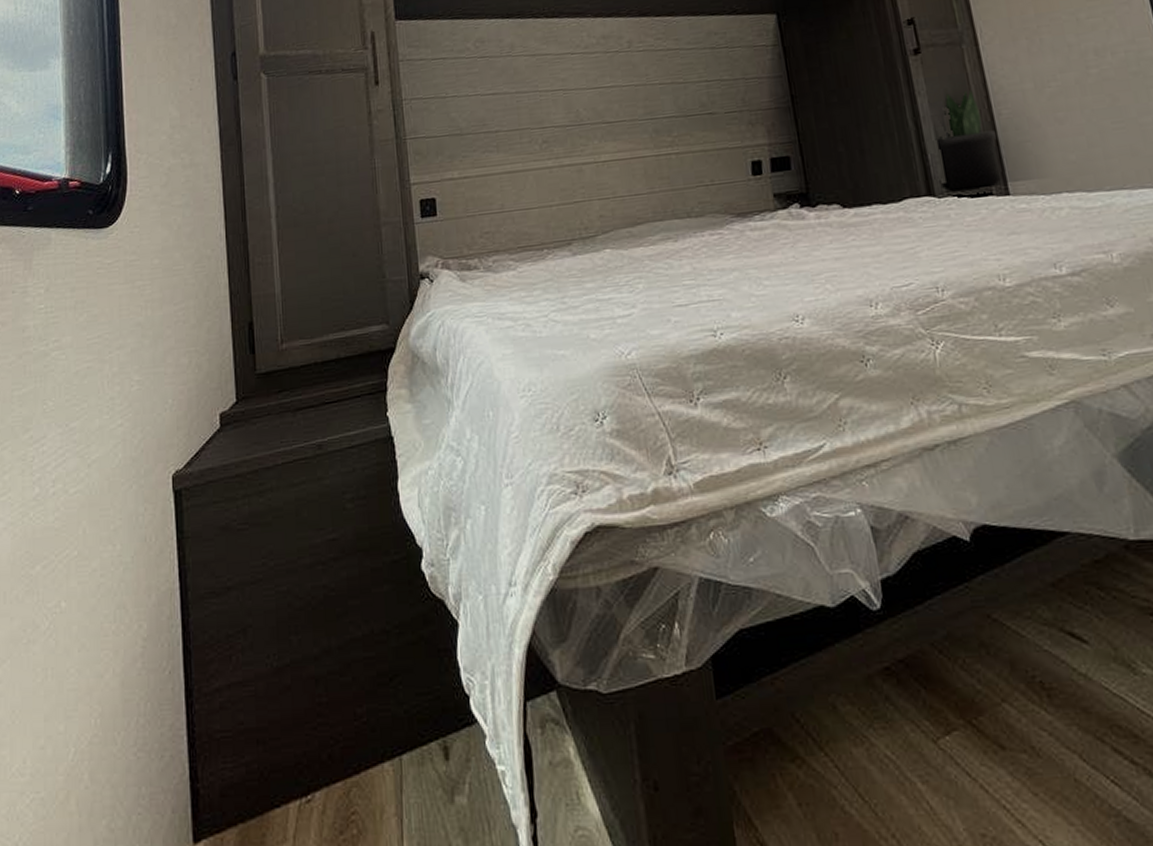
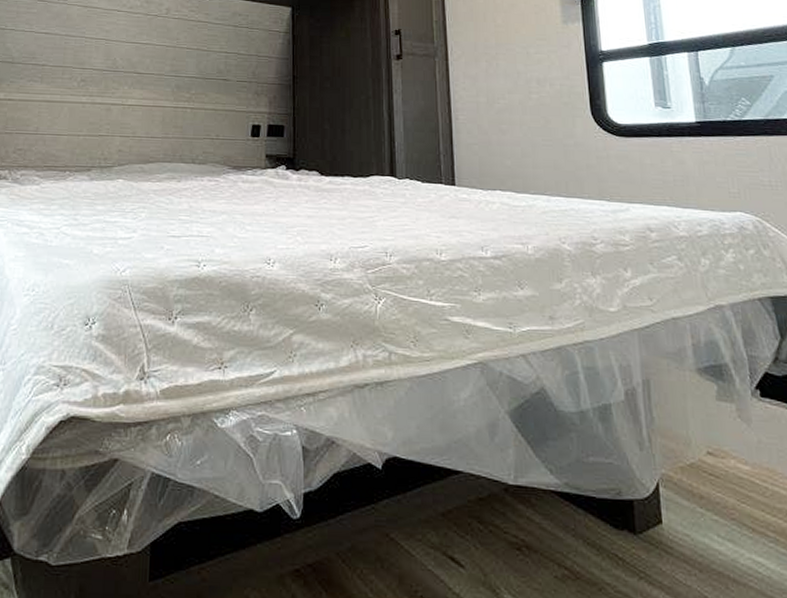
planter: present [934,90,1002,192] -> none [401,95,451,177]

